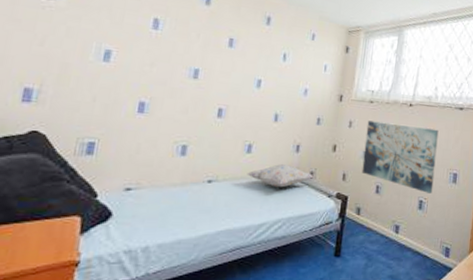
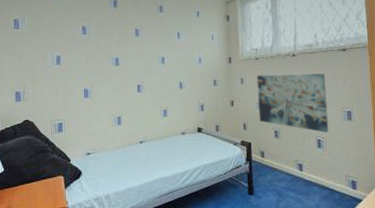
decorative pillow: present [247,163,314,188] -> none [167,121,219,142]

